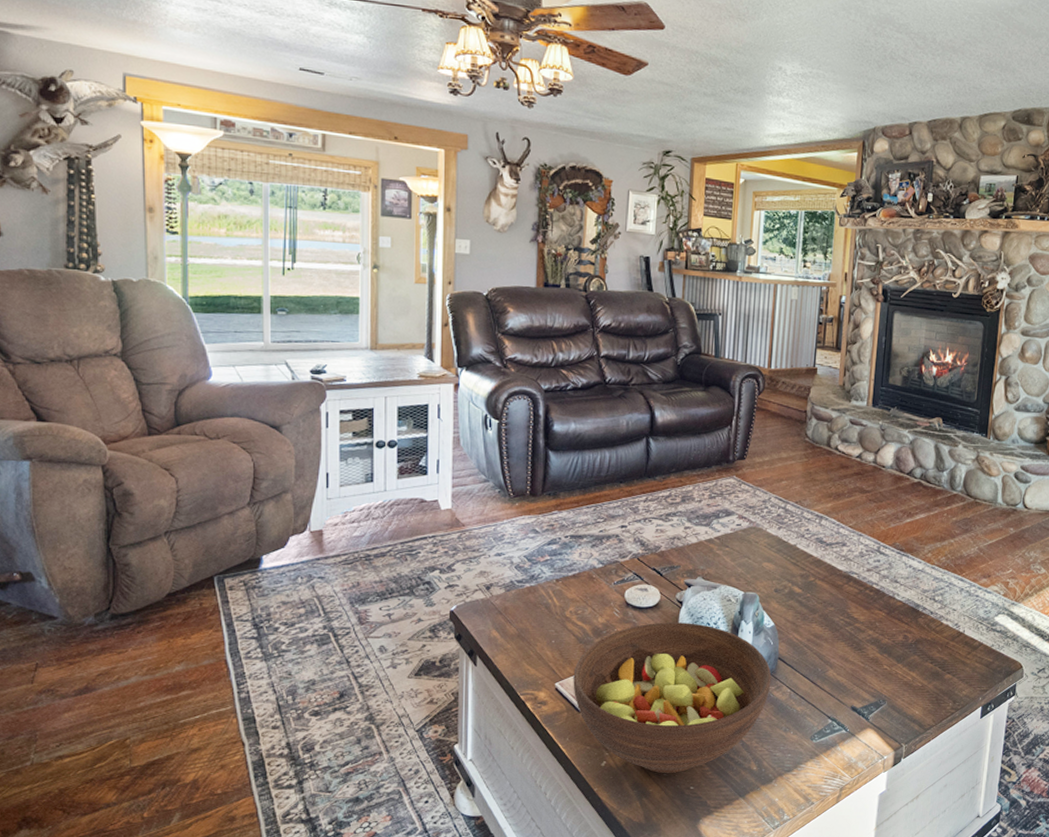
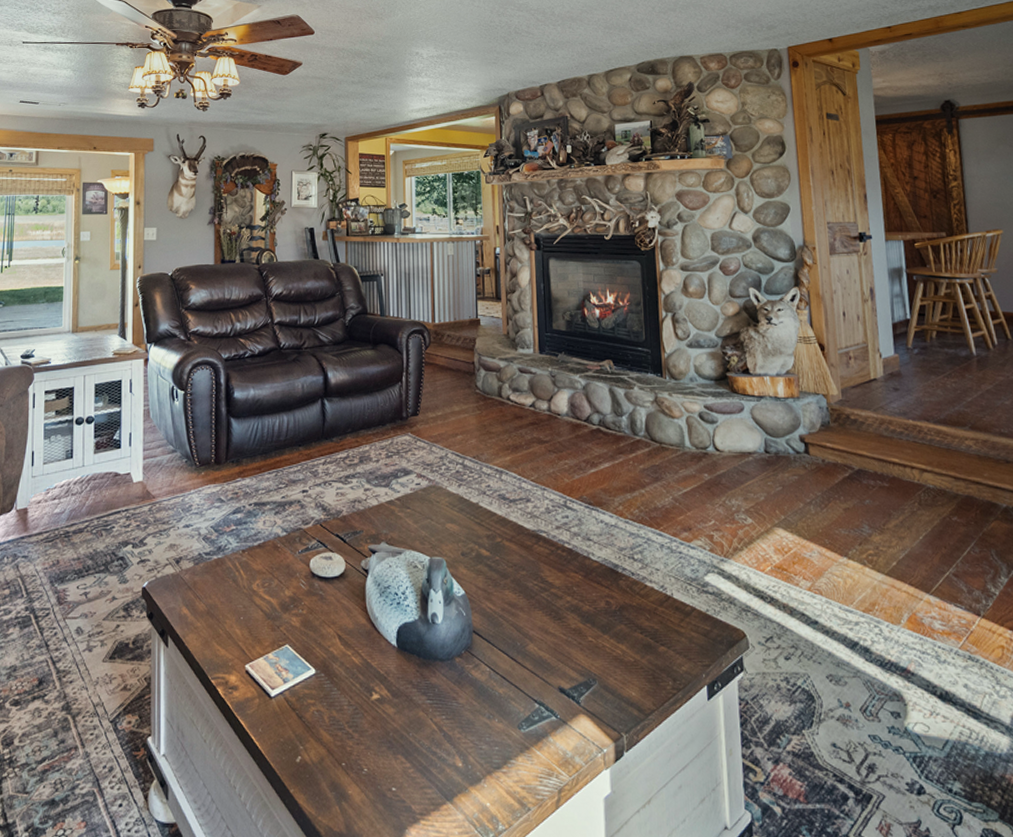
fruit bowl: present [573,622,772,774] -> none [263,593,468,772]

